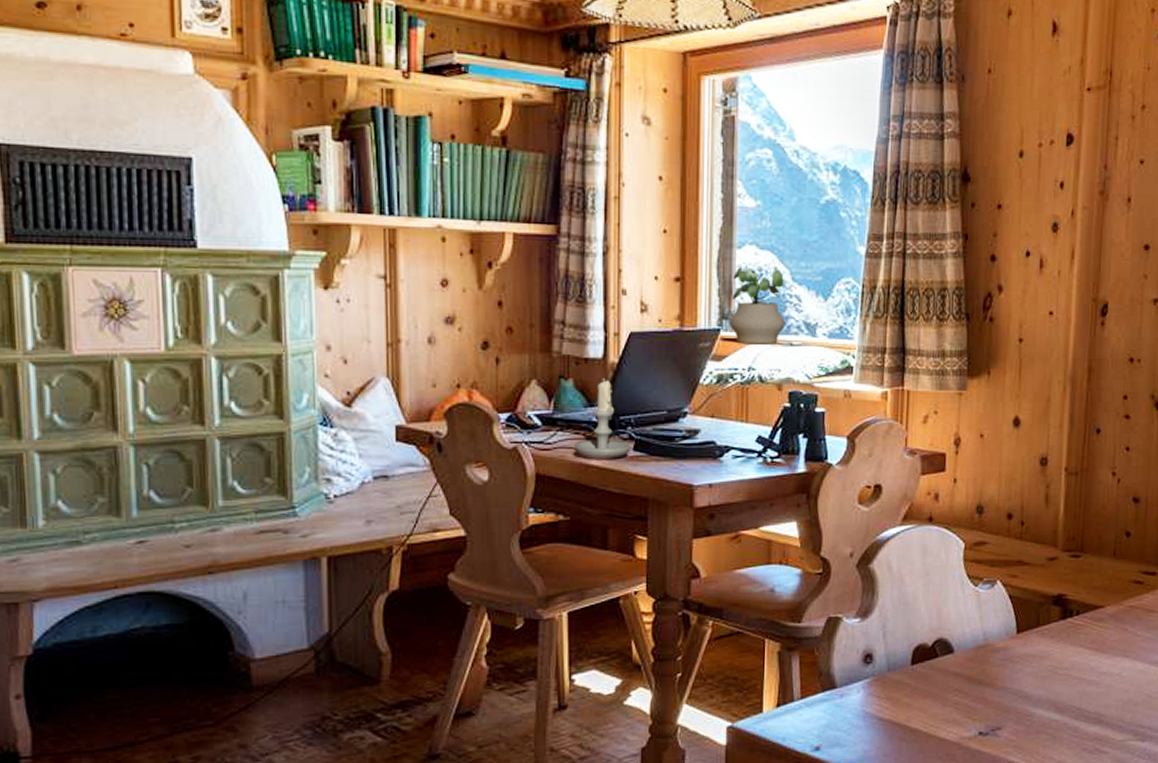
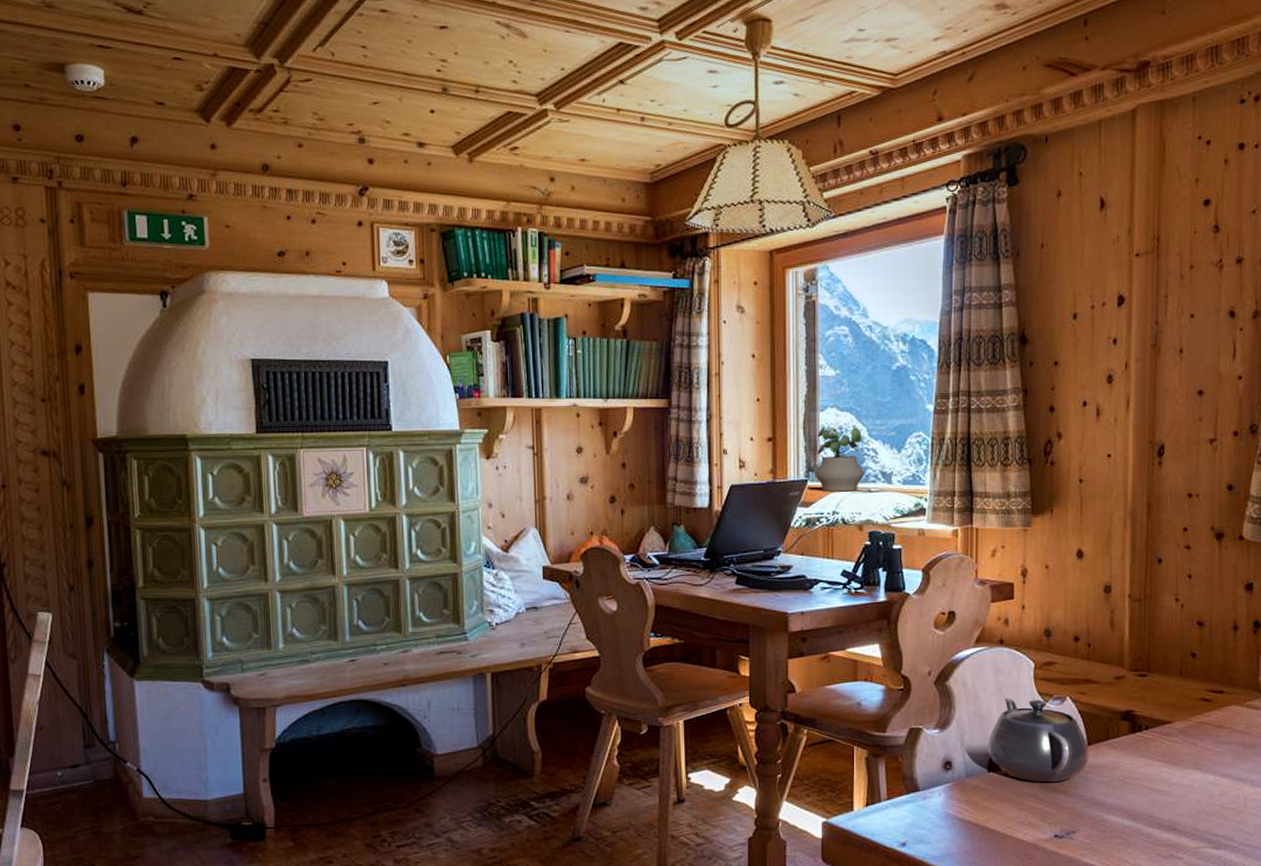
candle: present [575,378,631,459] -> none [687,524,733,592]
teapot: none [912,582,1018,675] -> present [988,698,1089,783]

